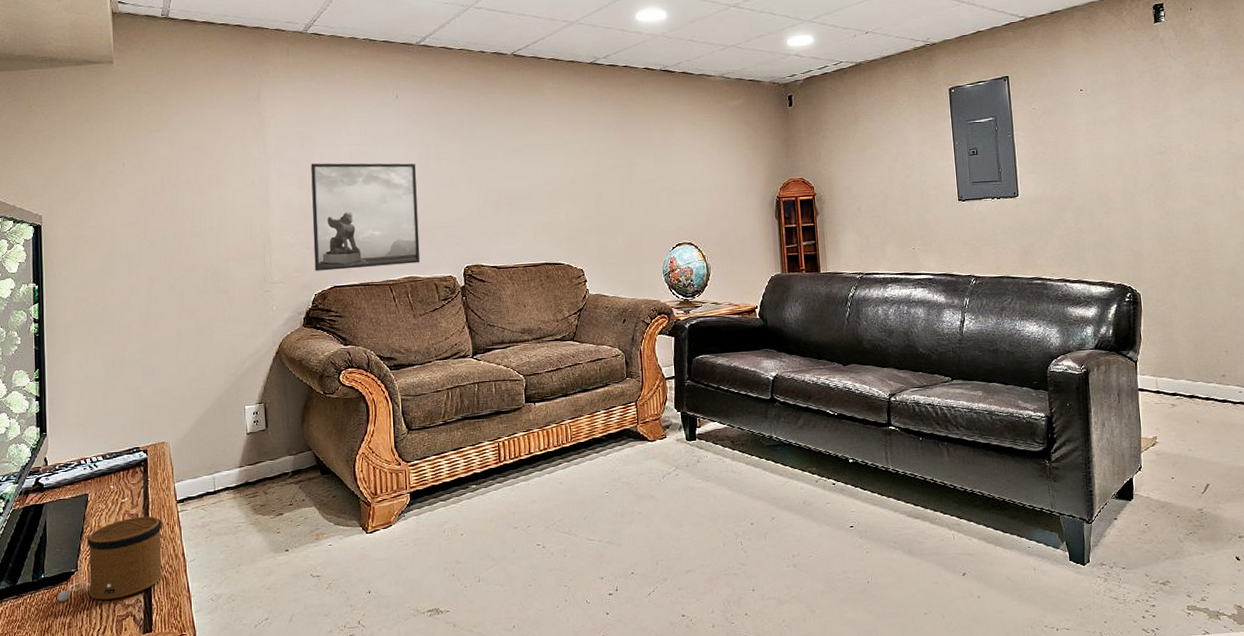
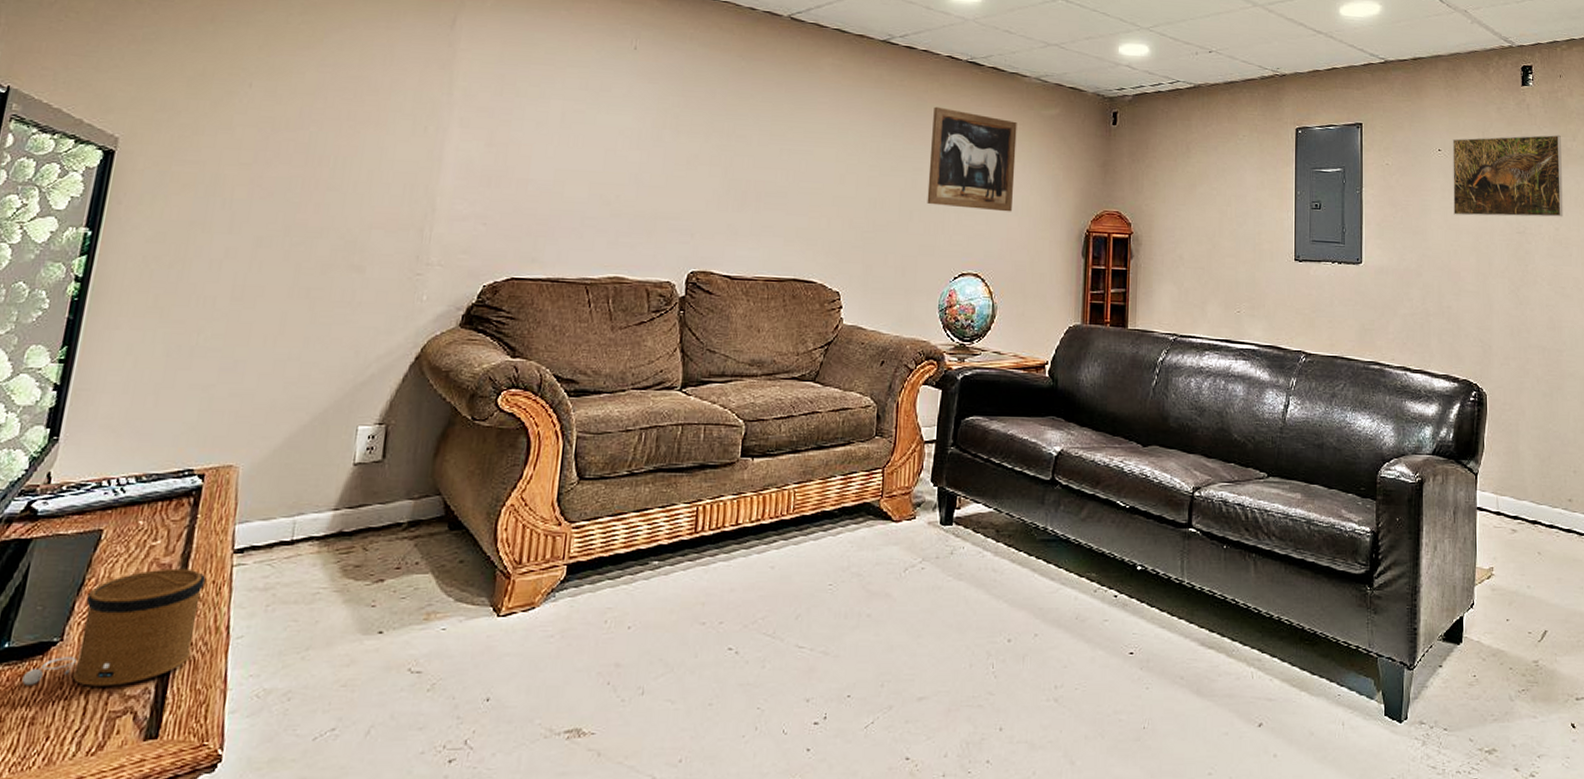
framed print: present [311,163,421,271] -> none [489,117,646,261]
wall art: none [638,111,713,192] -> present [927,106,1017,212]
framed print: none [1092,62,1202,145] -> present [1452,134,1564,217]

